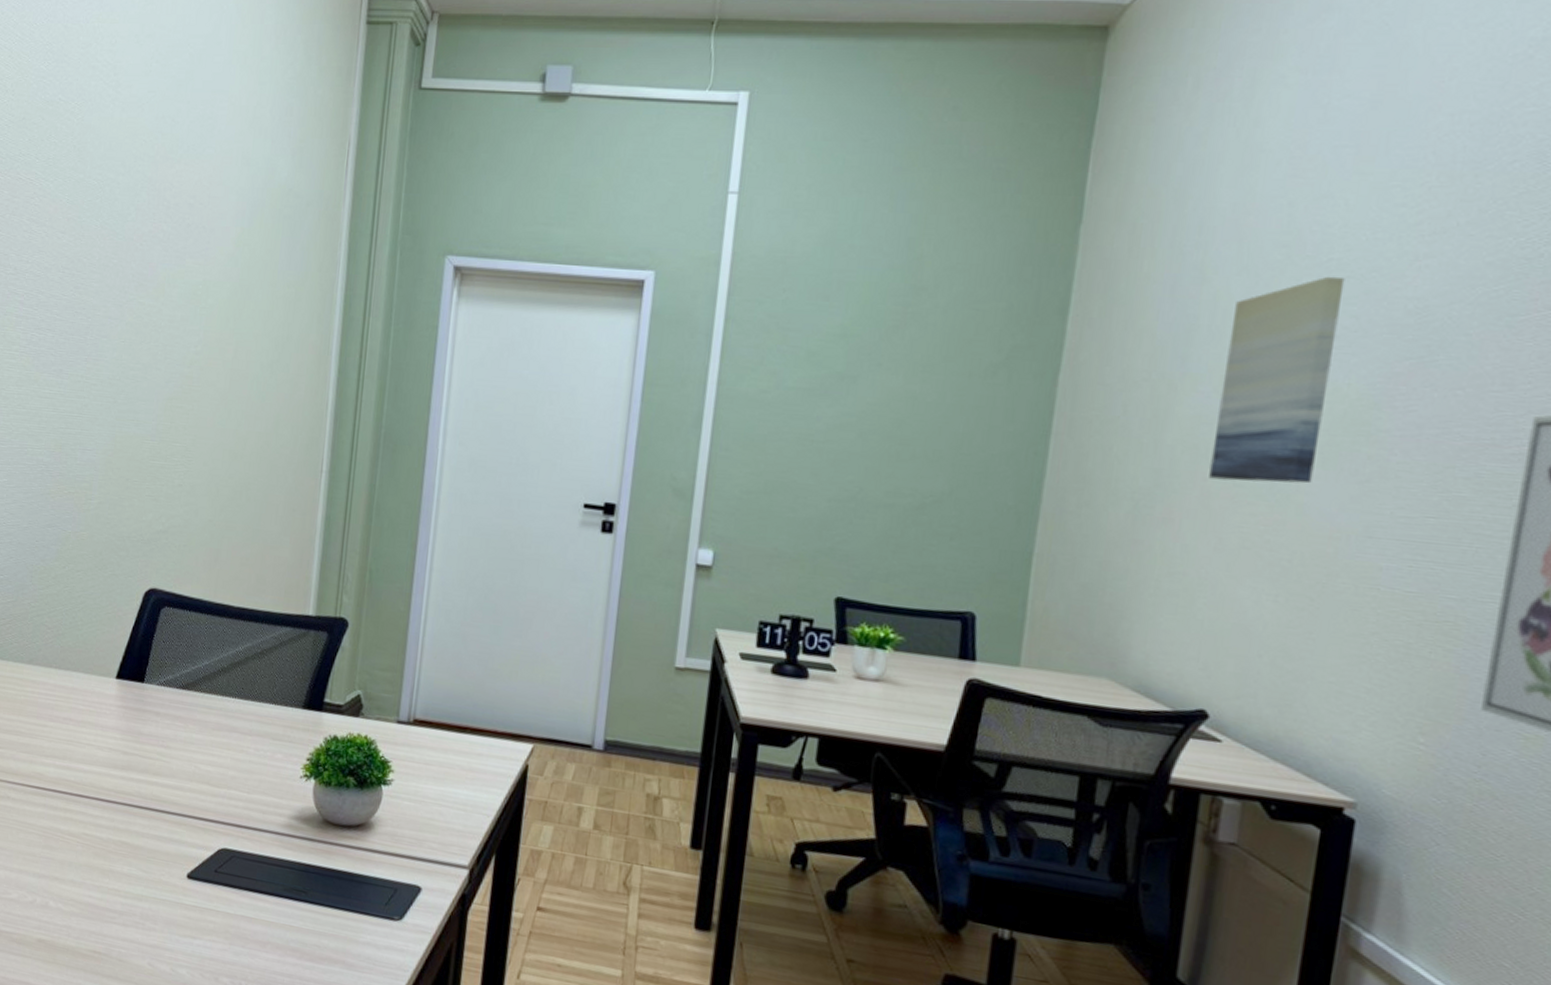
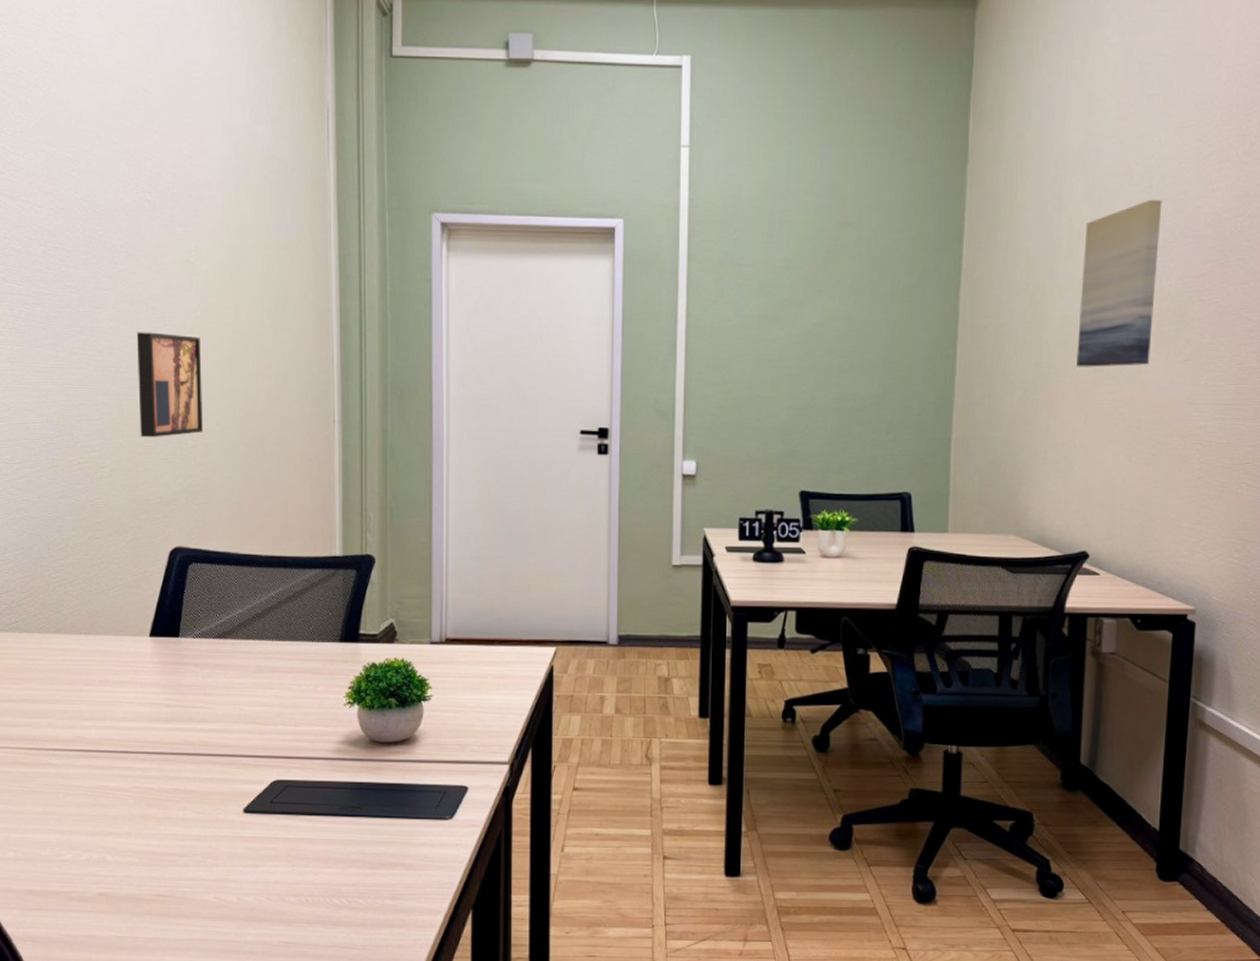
wall art: none [130,363,198,474] -> present [136,332,203,438]

